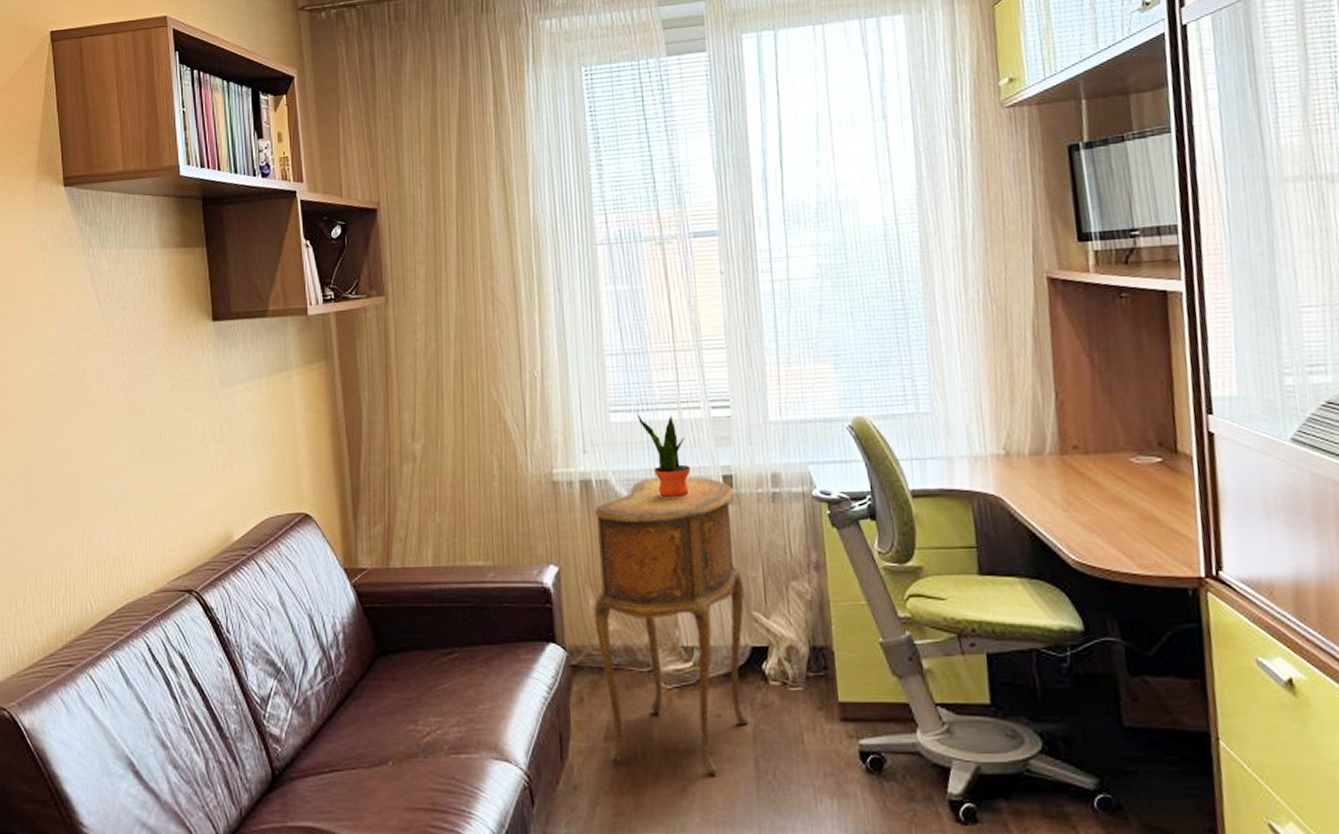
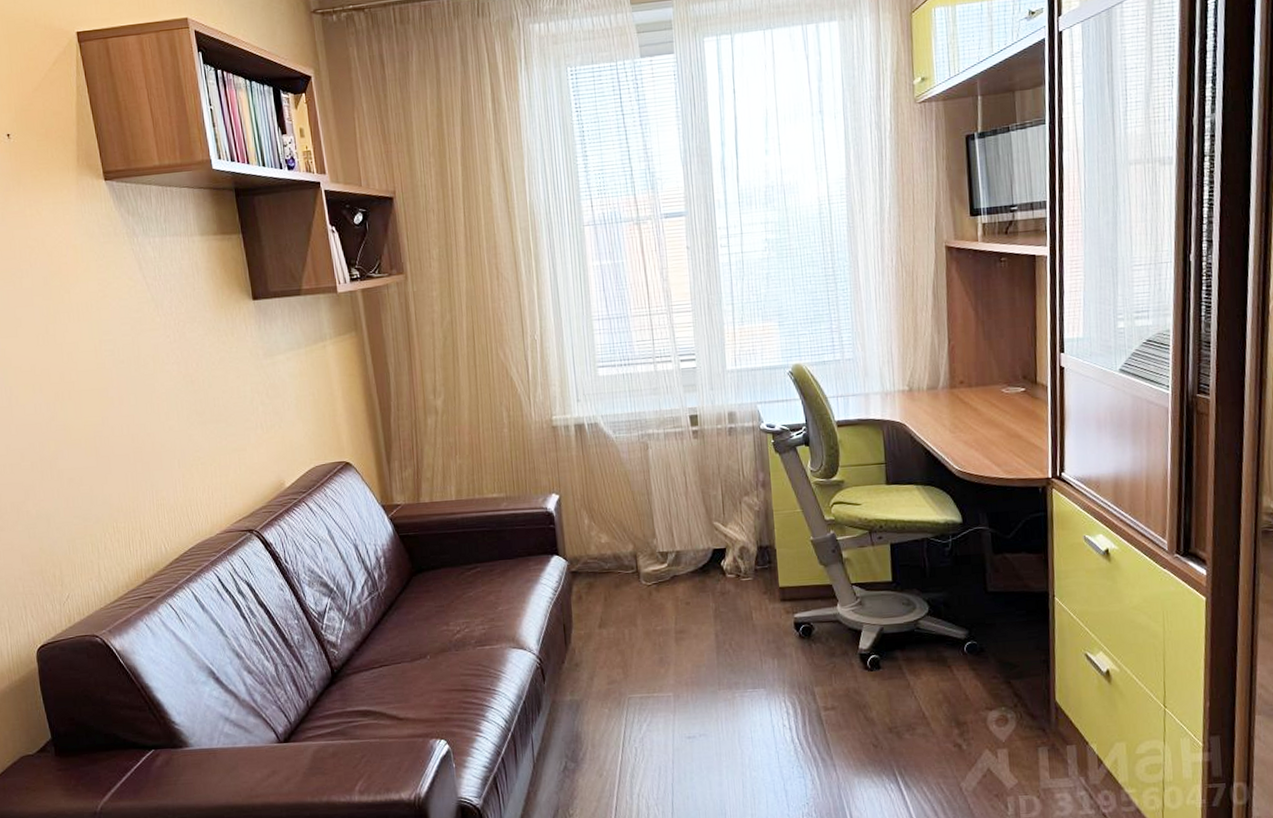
side table: present [593,476,749,776] -> none [587,417,711,649]
potted plant: present [636,413,691,499] -> none [620,367,665,436]

